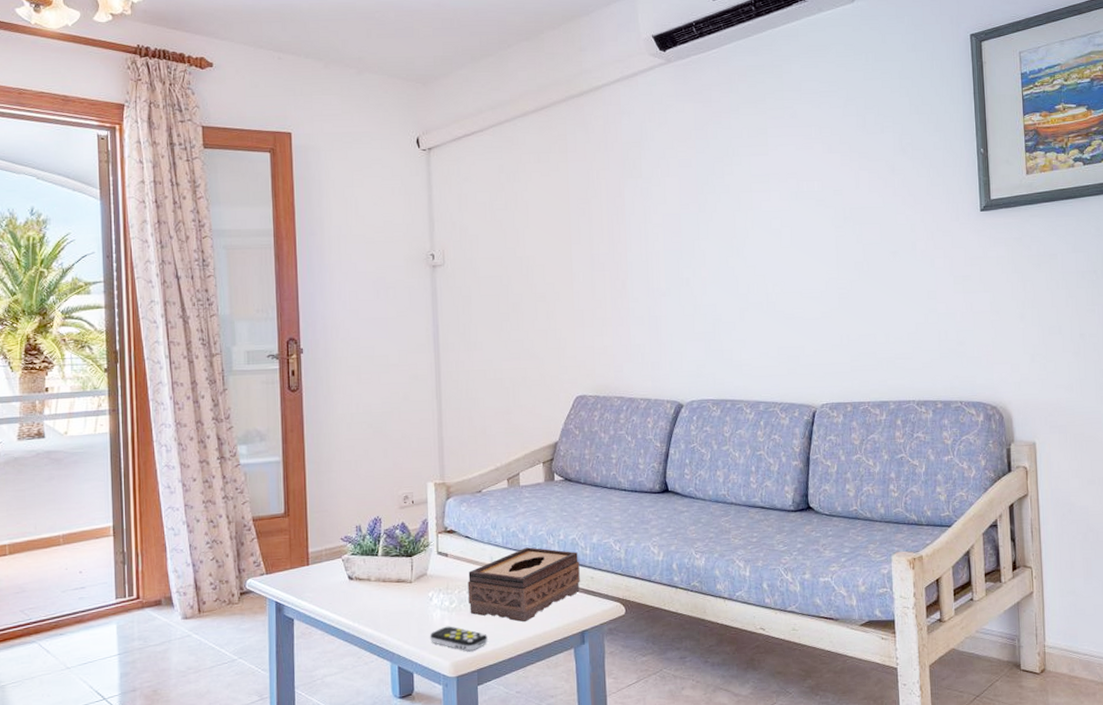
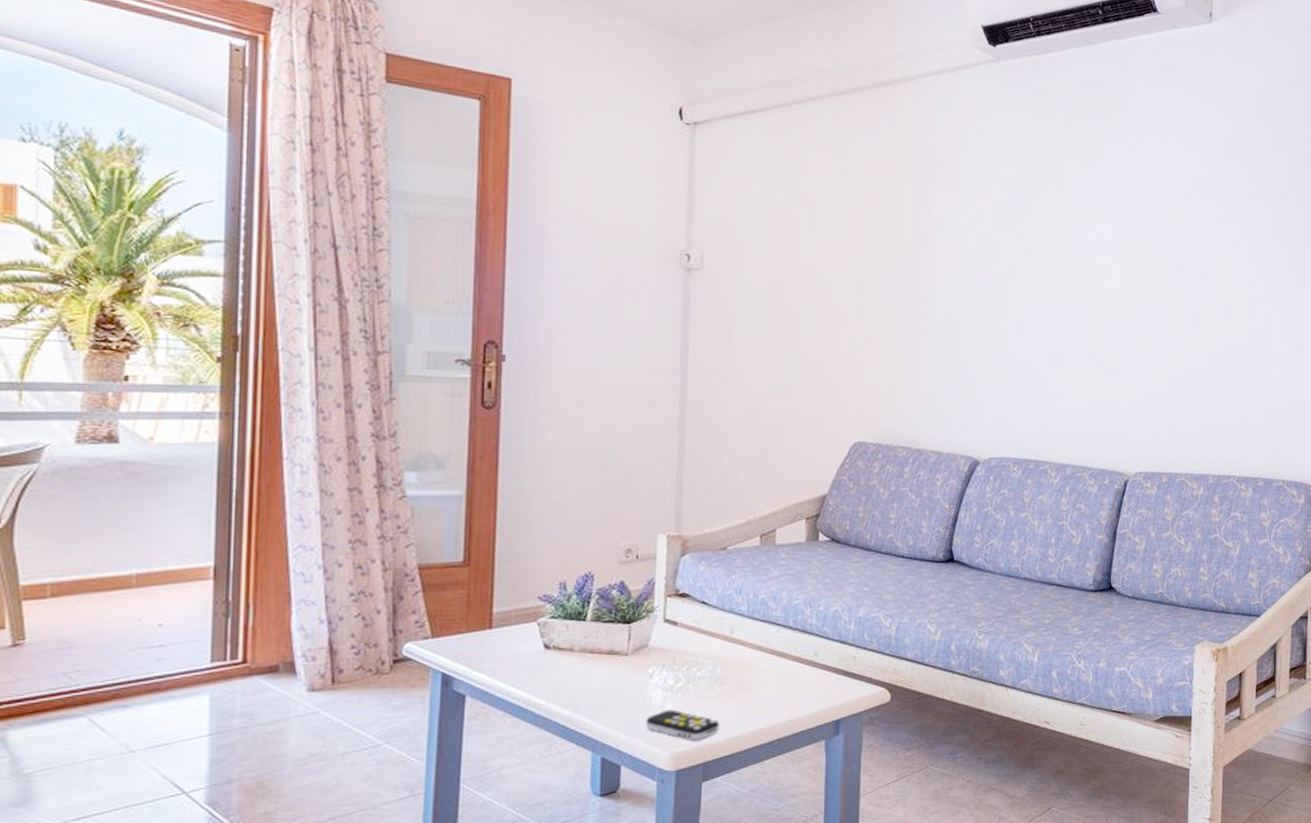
tissue box: present [468,547,580,623] -> none [699,618,841,708]

